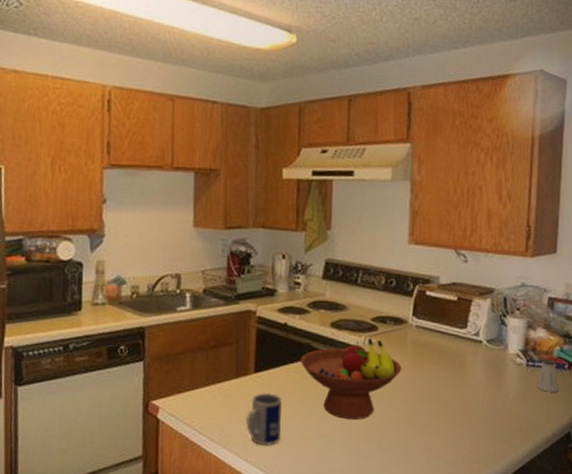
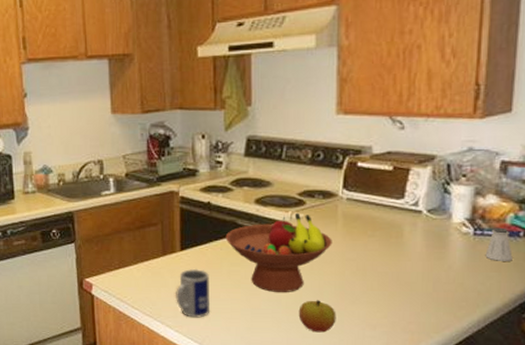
apple: none [368,428,404,462] -> present [298,300,336,333]

